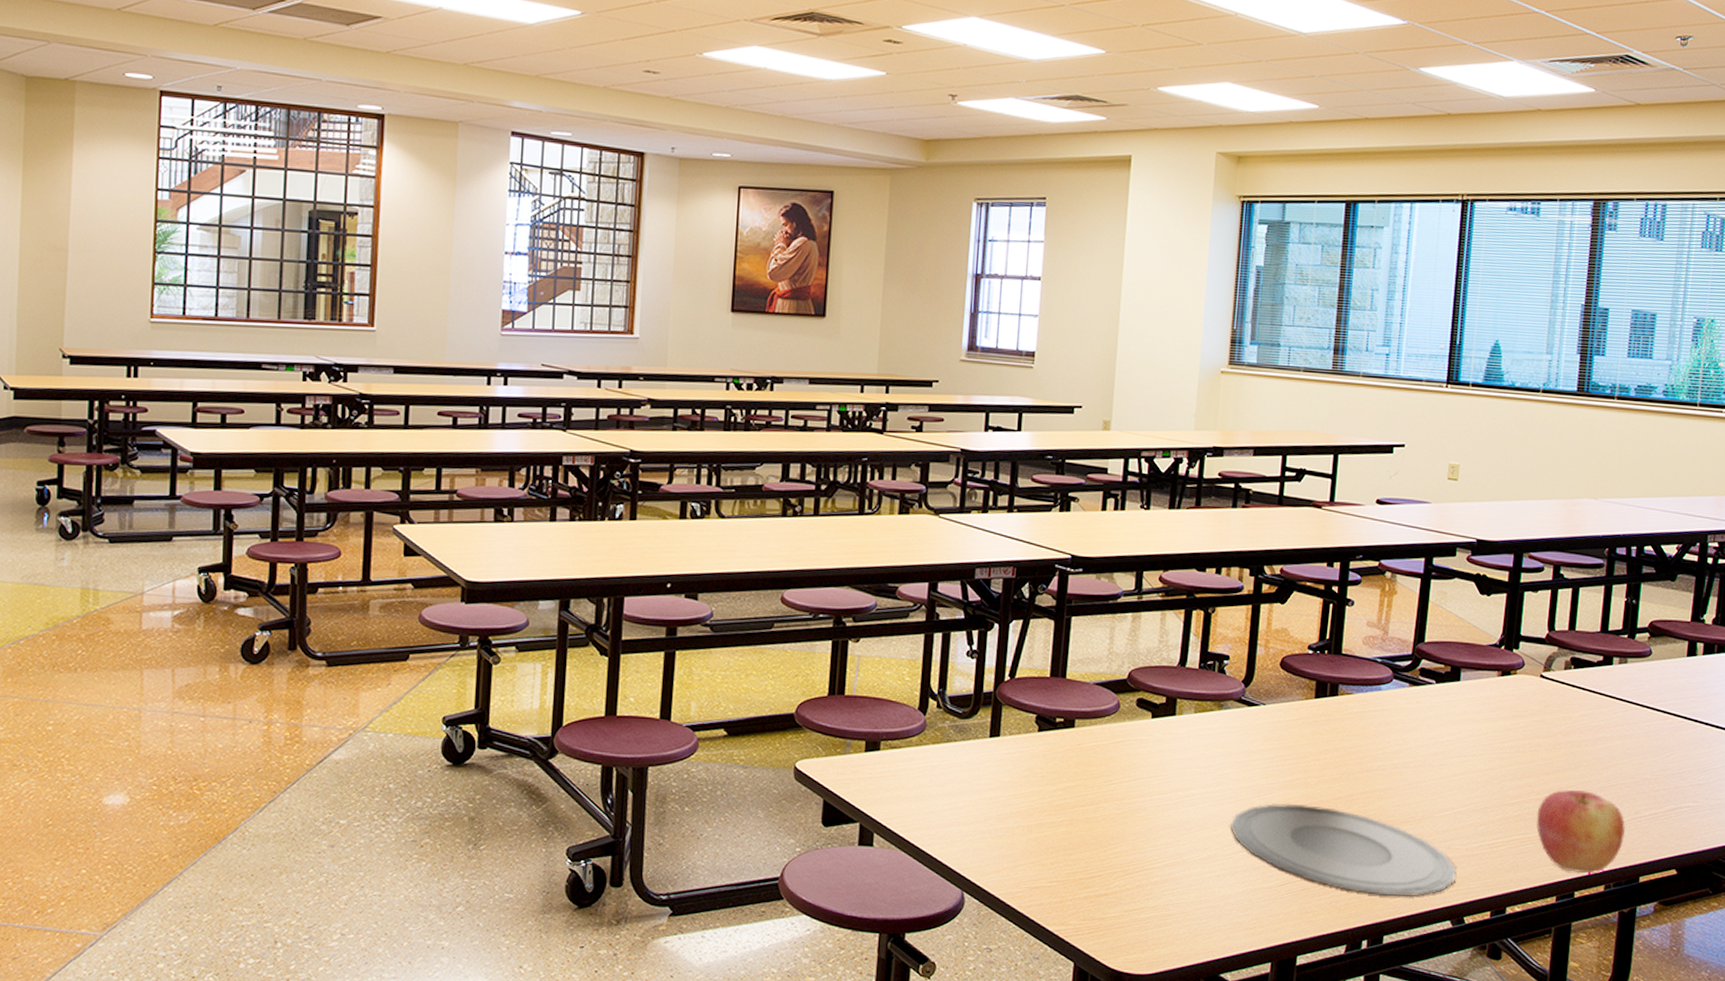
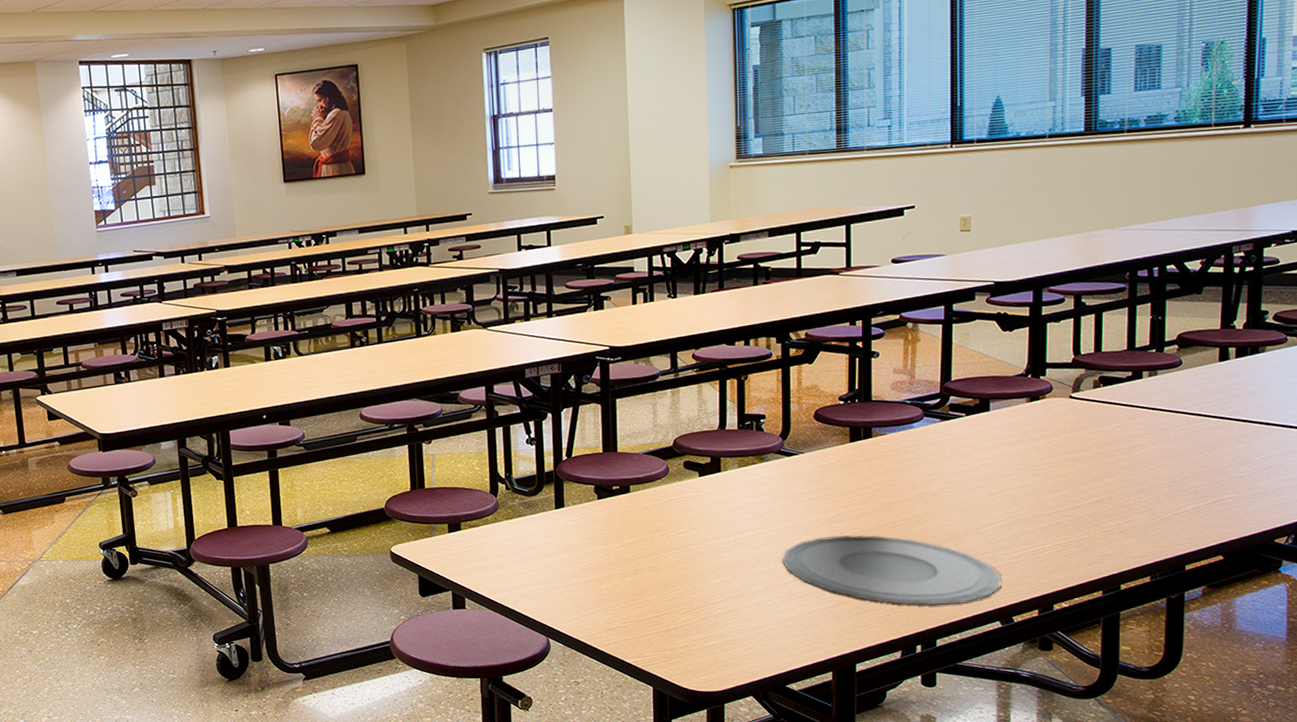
apple: present [1536,789,1626,874] -> none [1076,494,1168,569]

